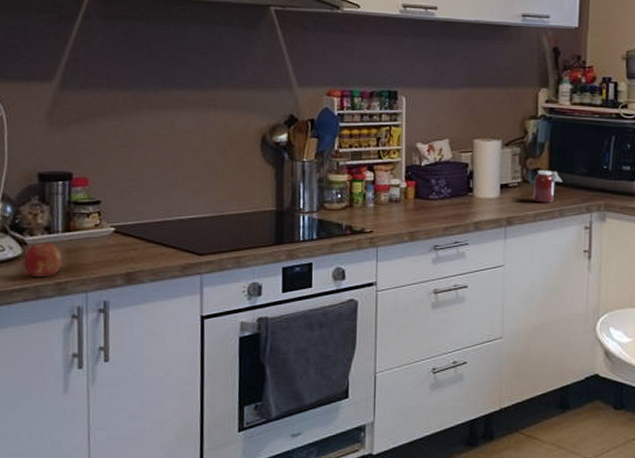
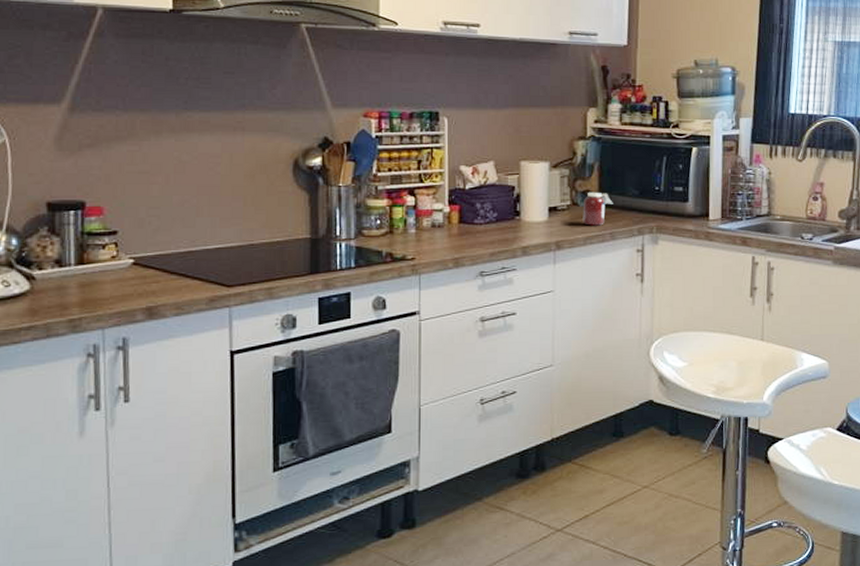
fruit: present [24,242,63,278] -> none [32,276,76,314]

